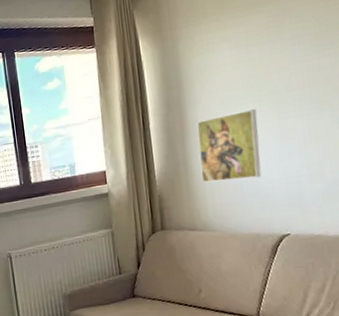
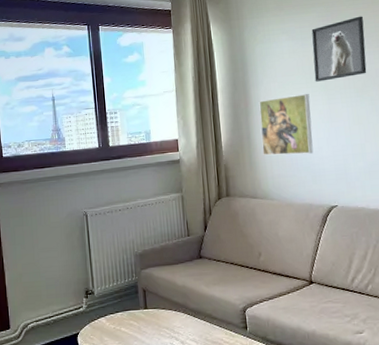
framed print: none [258,11,327,95] -> present [311,16,367,82]

